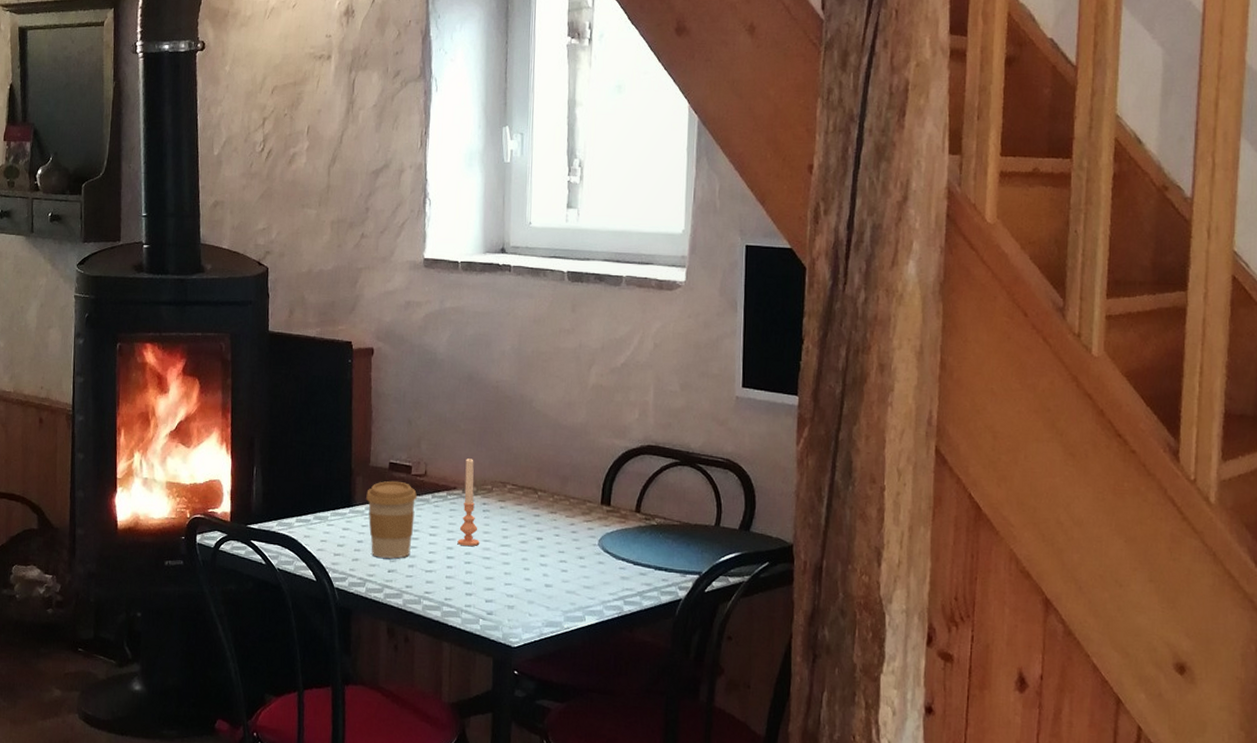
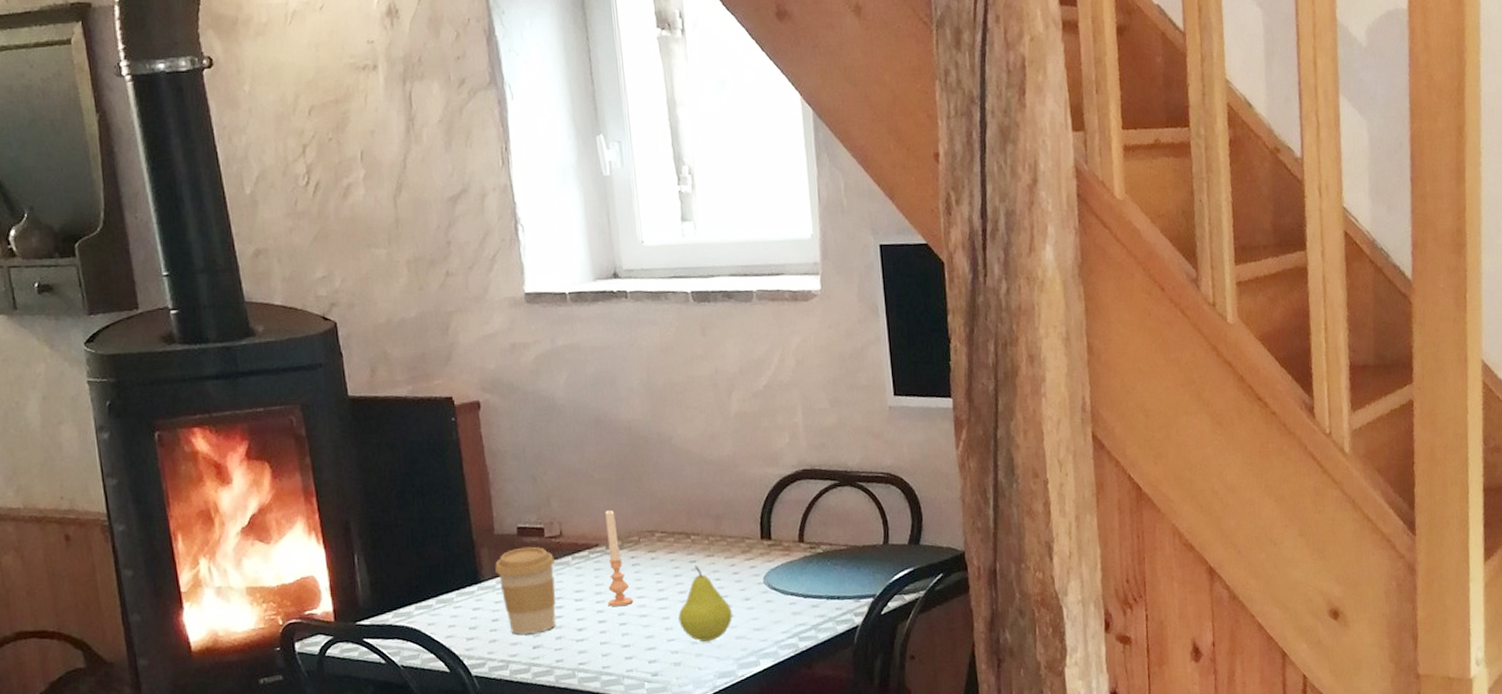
fruit: none [517,520,566,591] -> present [678,565,733,642]

